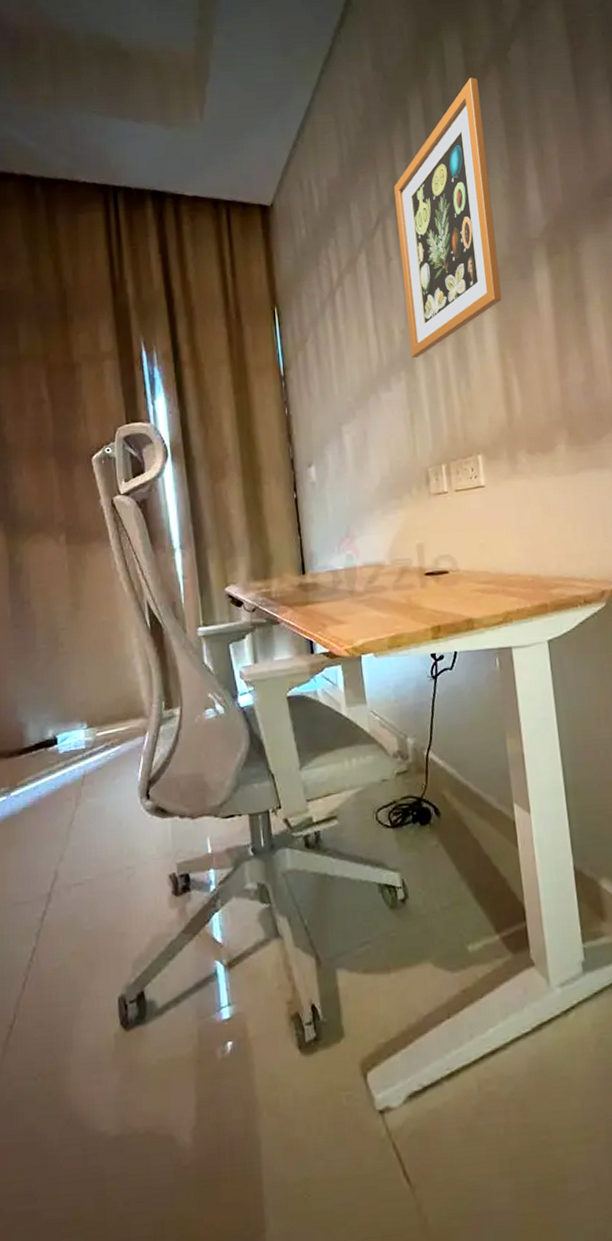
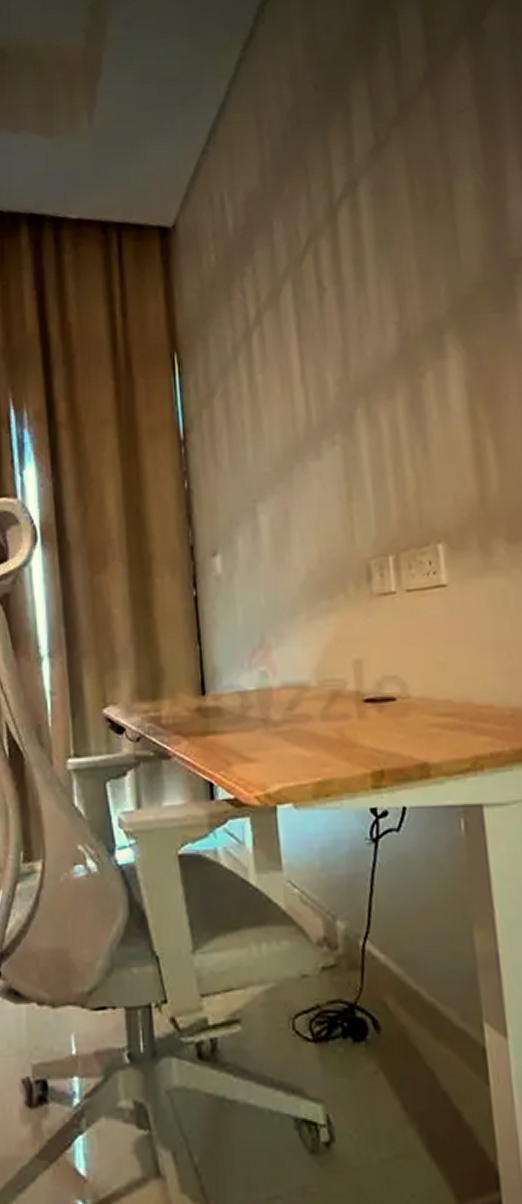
wall art: present [394,77,502,358] -> none [330,55,473,417]

